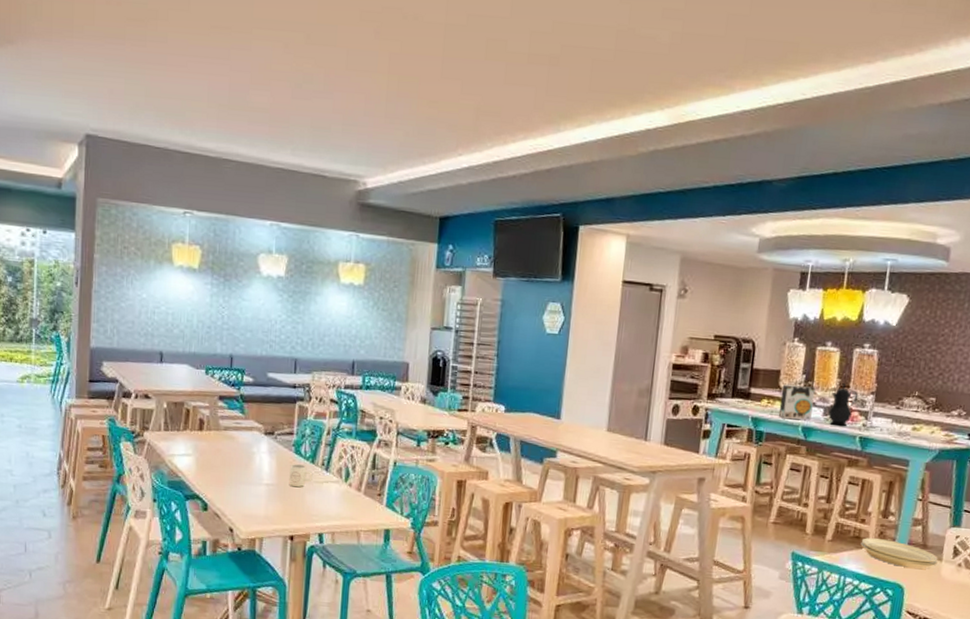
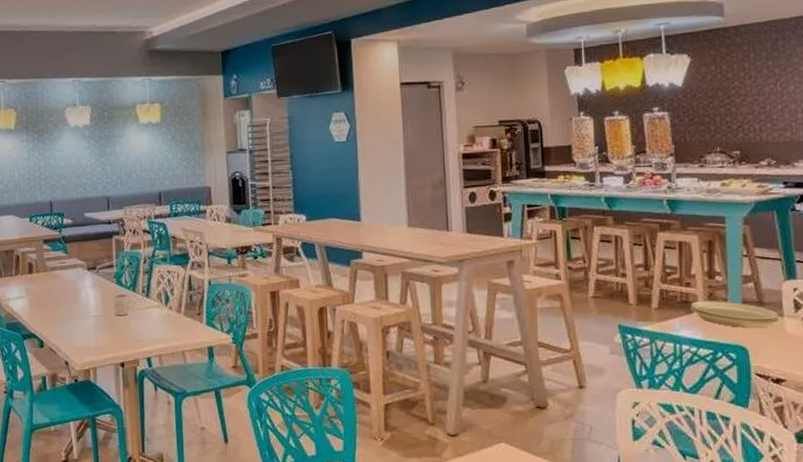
cereal box: present [778,384,816,421] -> none [576,157,612,192]
coffeepot: present [828,382,857,427] -> none [628,148,656,193]

